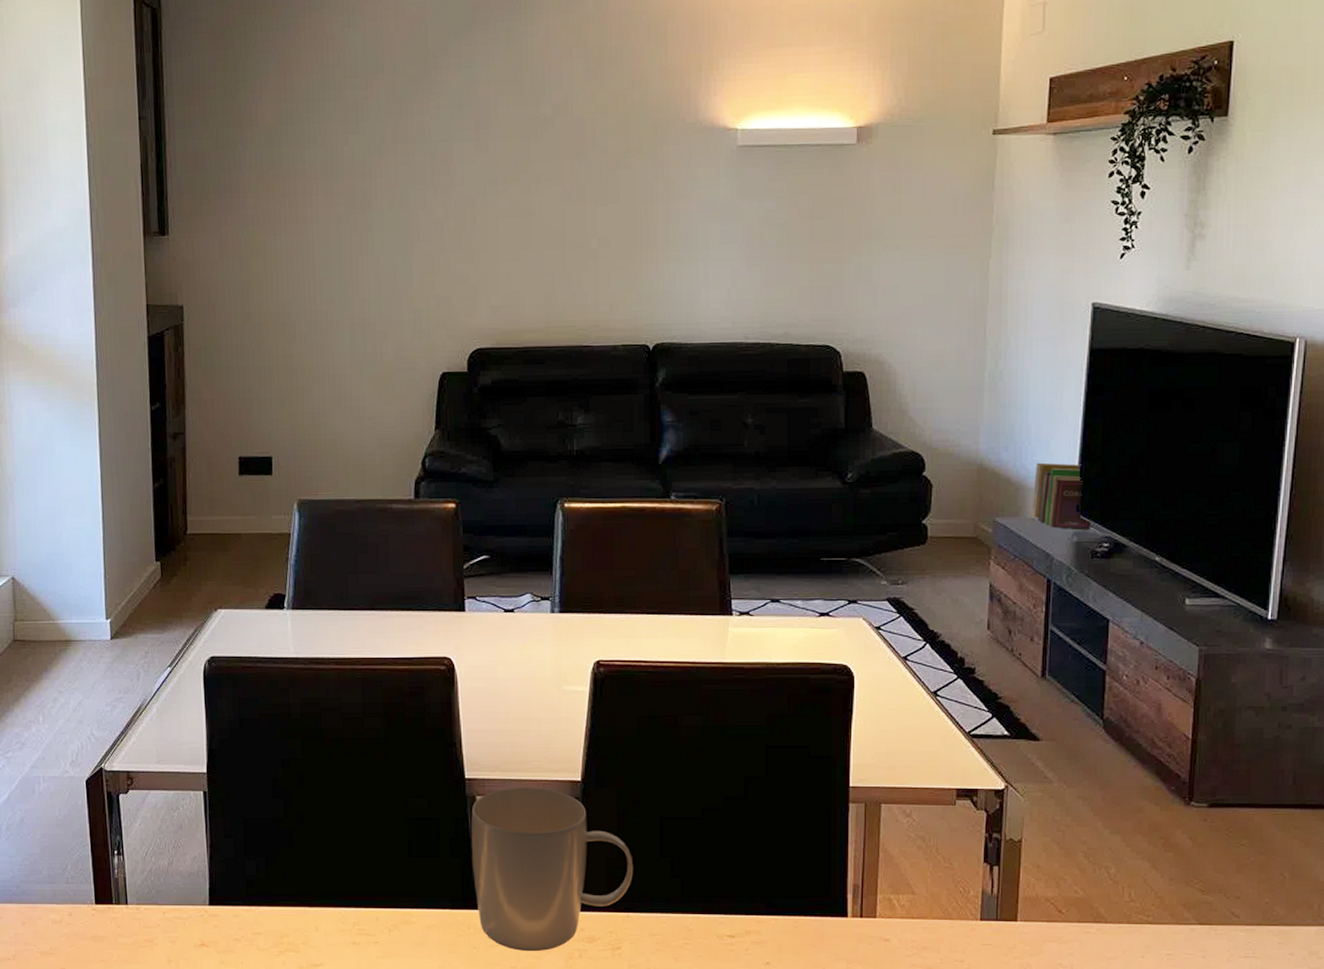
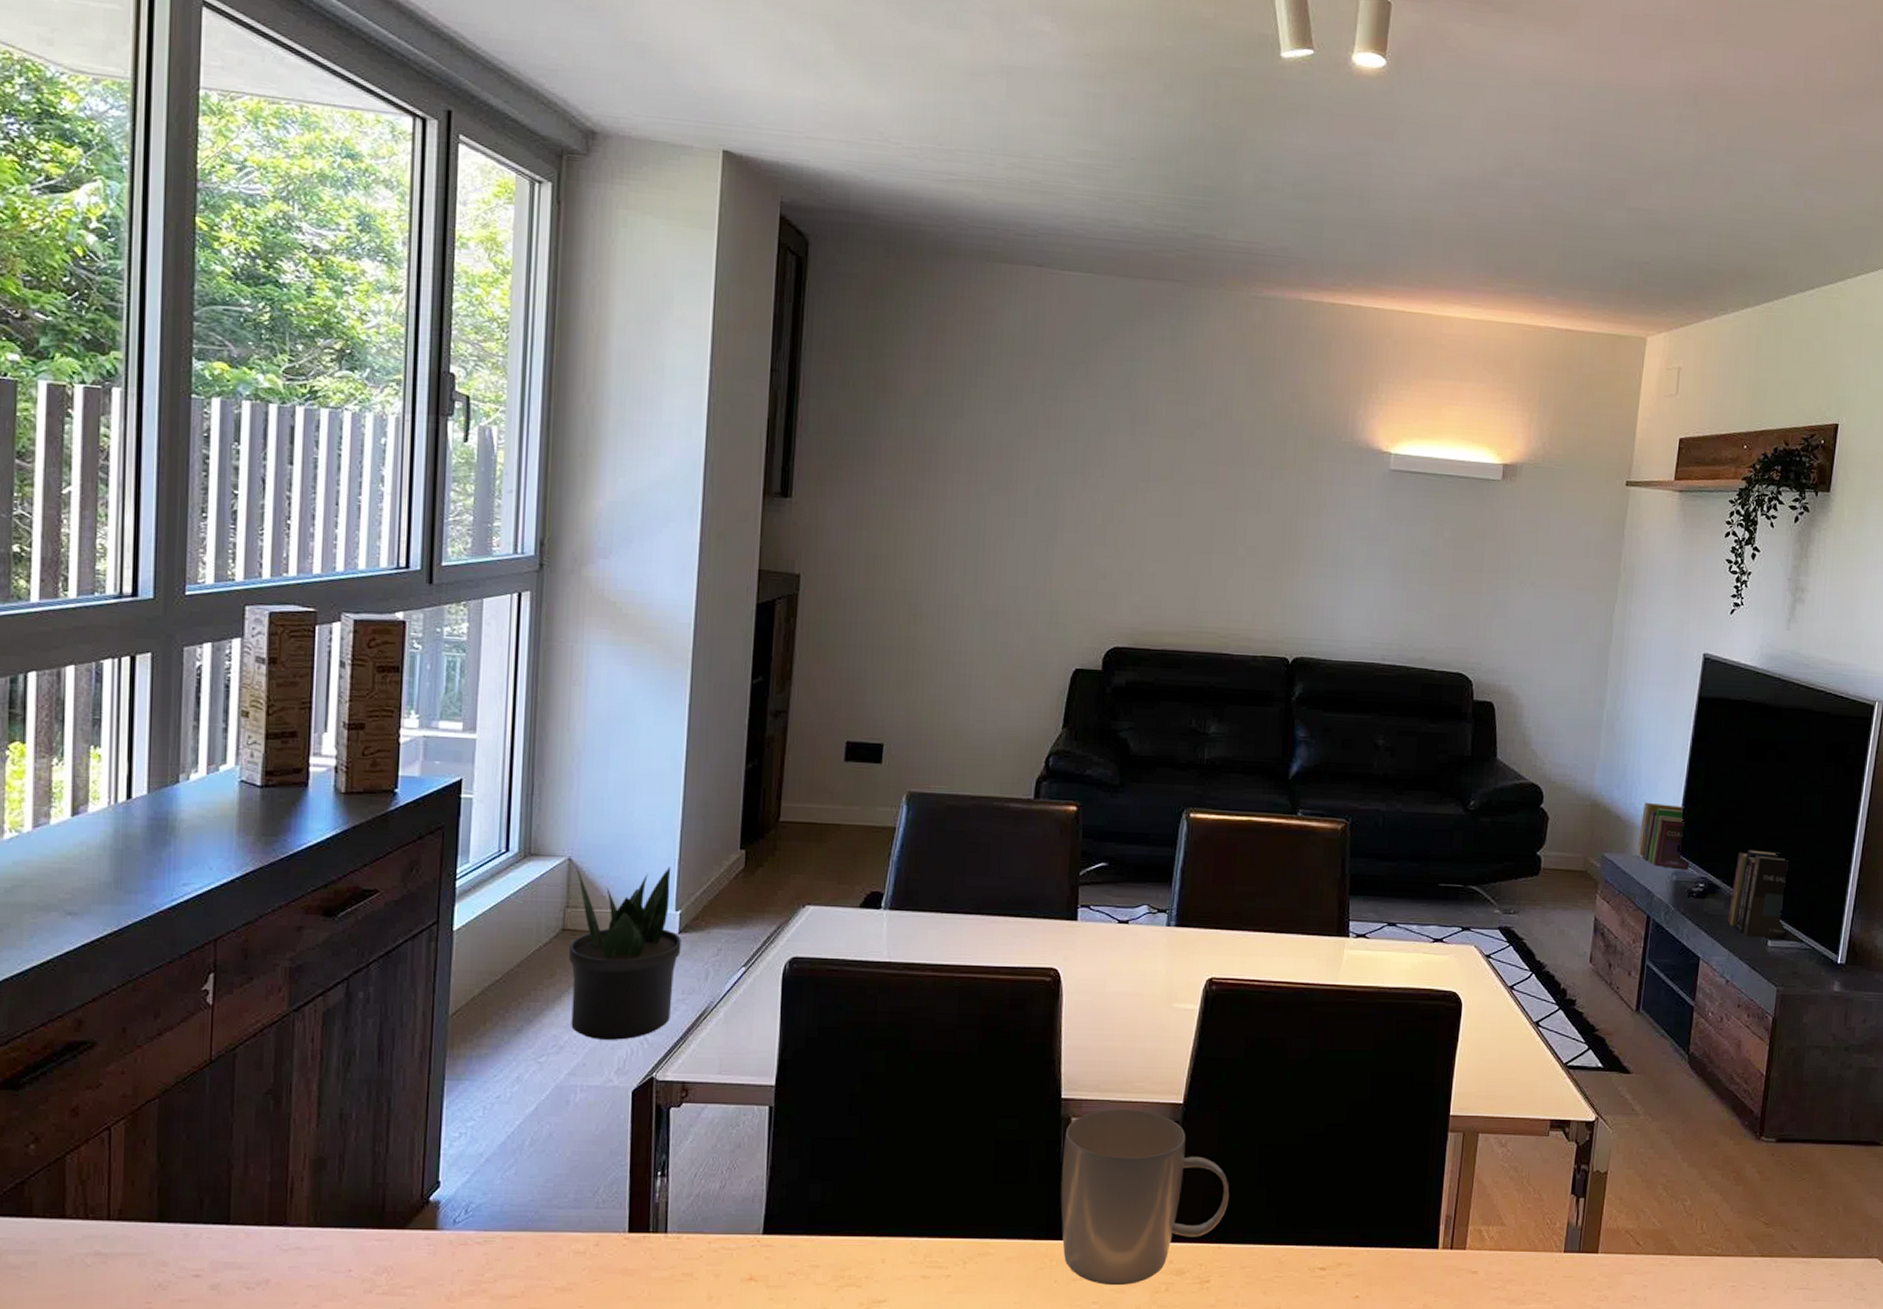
planter: none [19,580,114,736] -> present [568,866,681,1040]
books: none [1138,505,1227,599] -> present [1728,850,1804,942]

